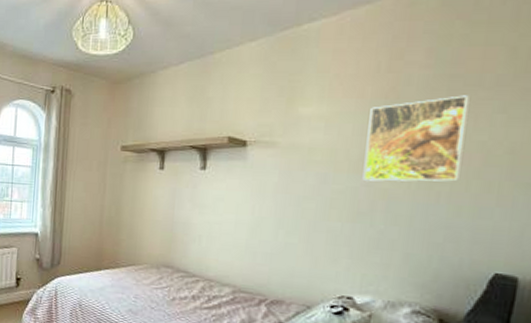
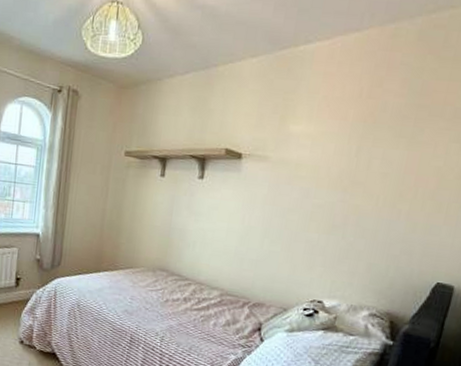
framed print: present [362,95,469,182] -> none [339,124,432,201]

